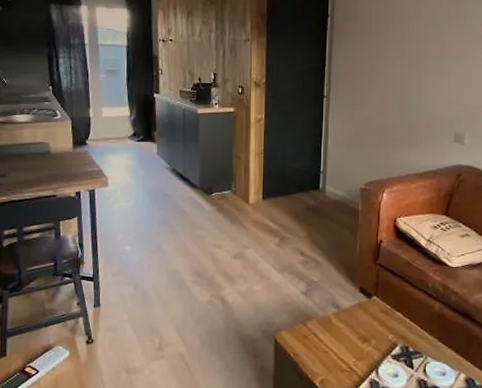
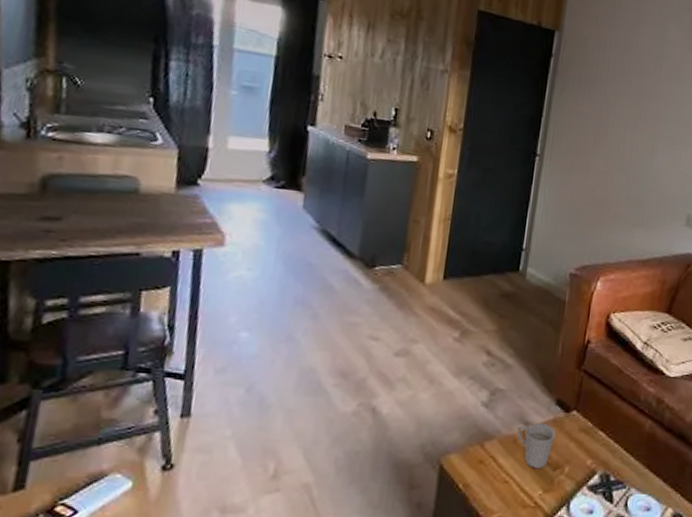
mug: none [330,306,361,342] -> present [516,422,556,469]

